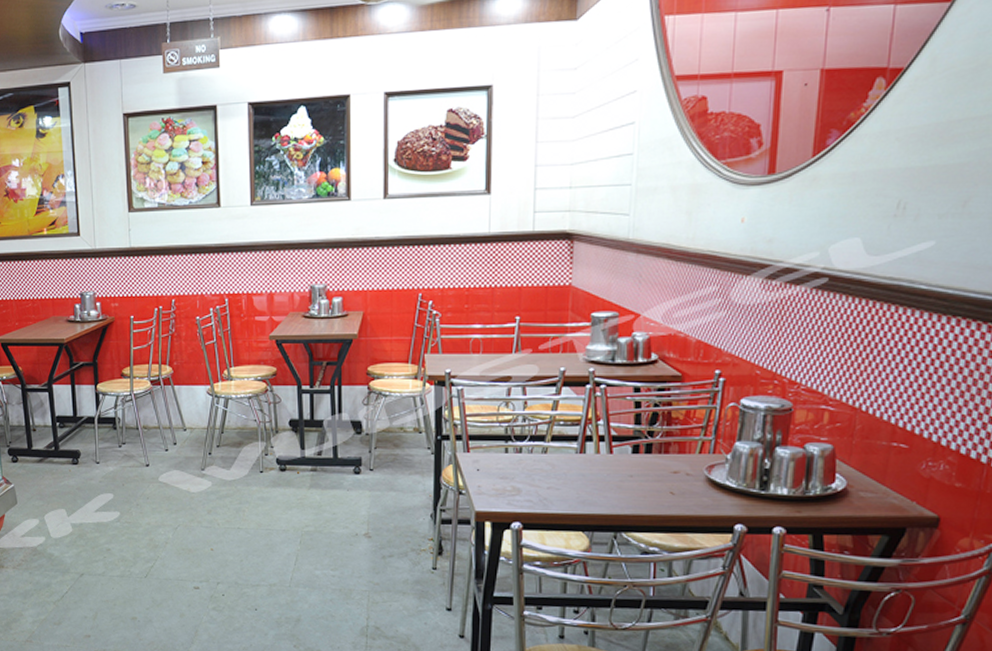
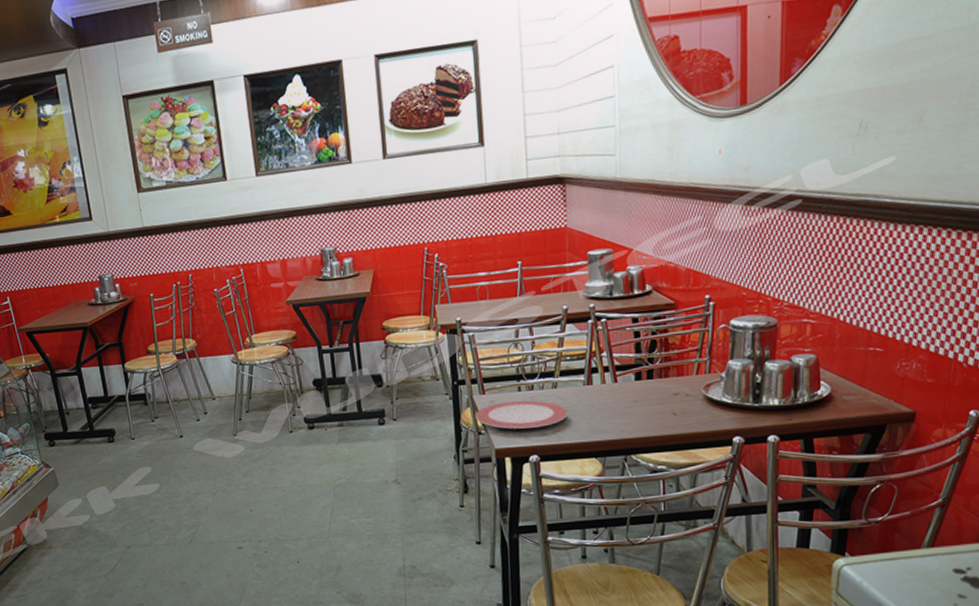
plate: none [457,463,557,493] -> present [475,400,568,429]

